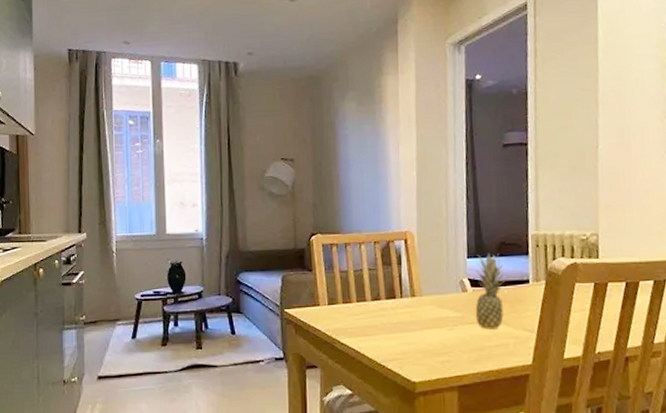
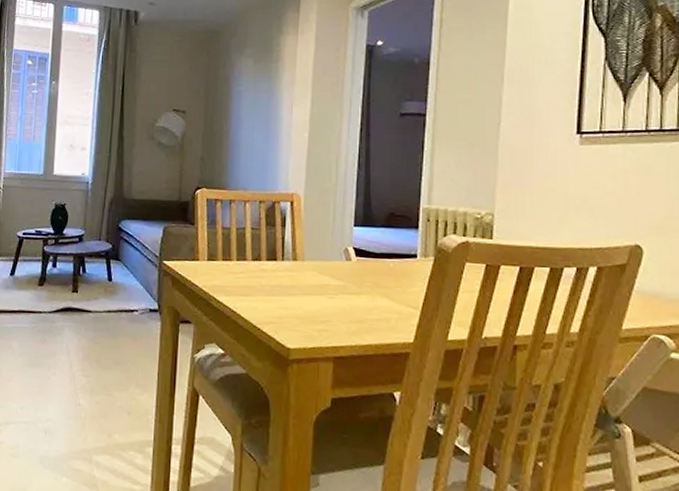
fruit: present [475,253,505,331] -> none [358,223,392,304]

